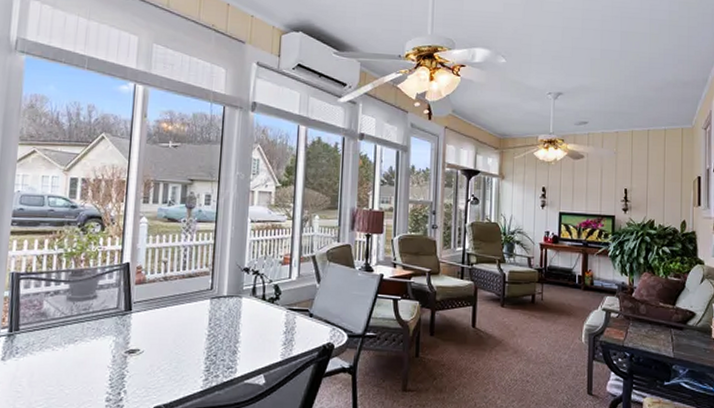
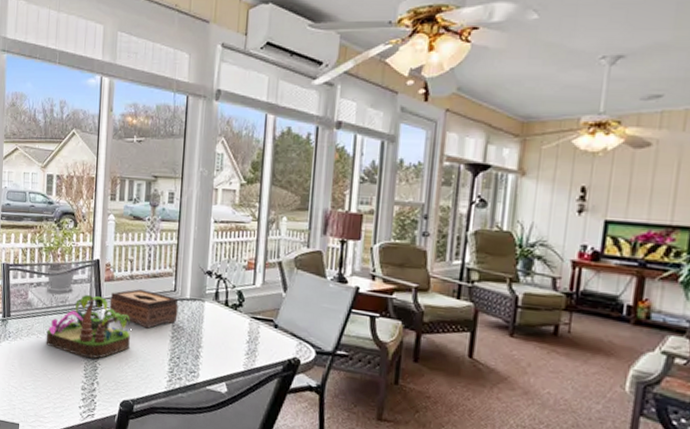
plant: none [63,299,163,367] -> present [46,294,130,359]
tissue box: none [140,290,215,329] -> present [109,289,179,329]

